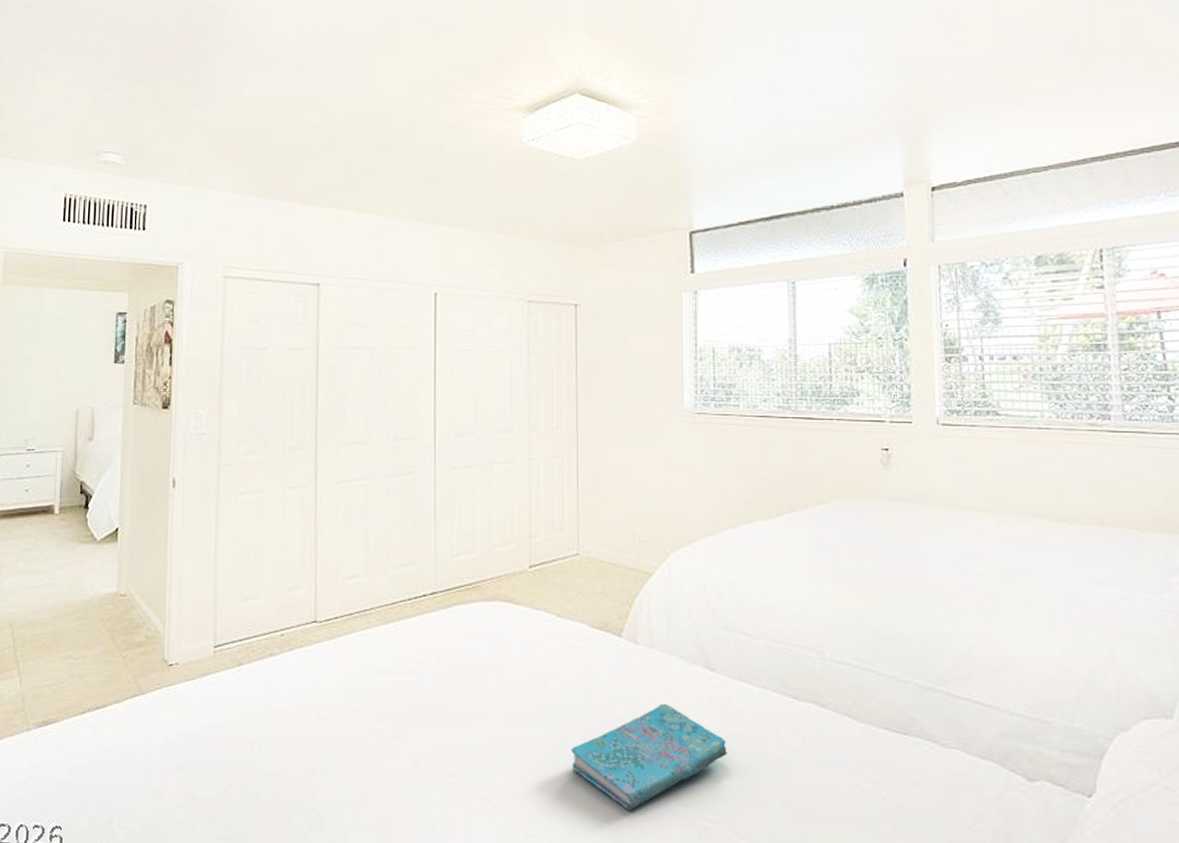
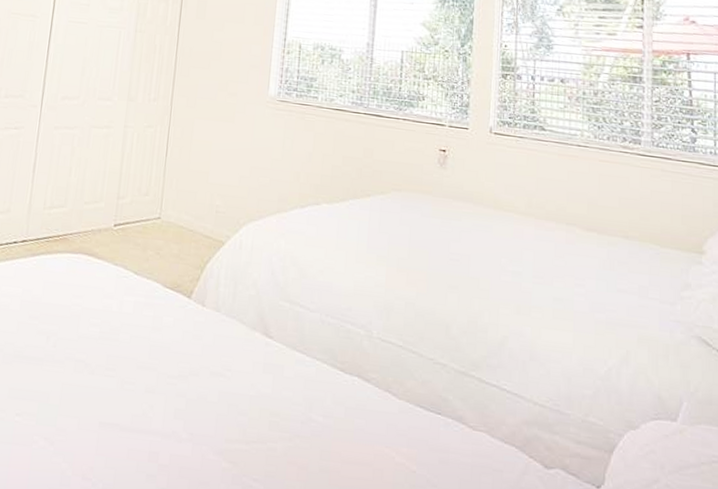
cover: present [571,703,727,811] -> none [132,364,276,464]

